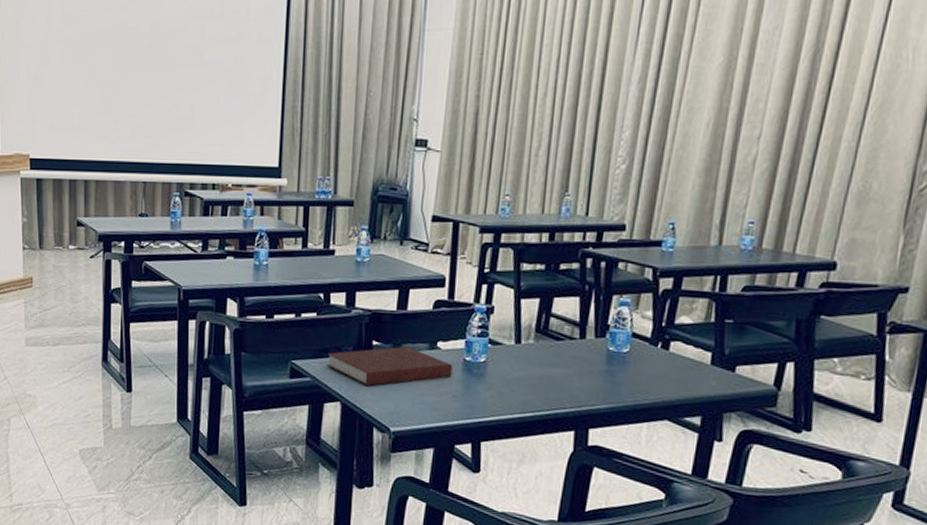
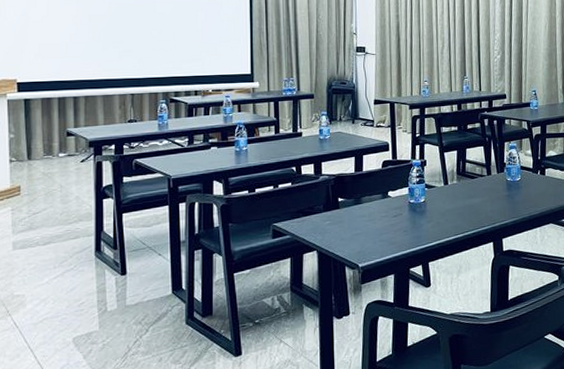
notebook: present [327,346,453,386] -> none [303,198,402,234]

